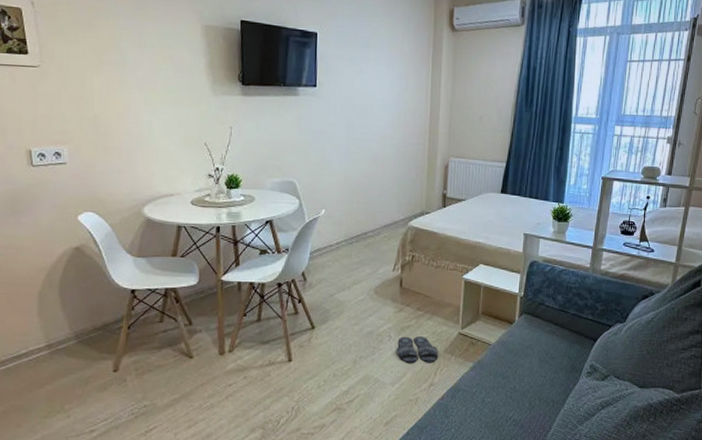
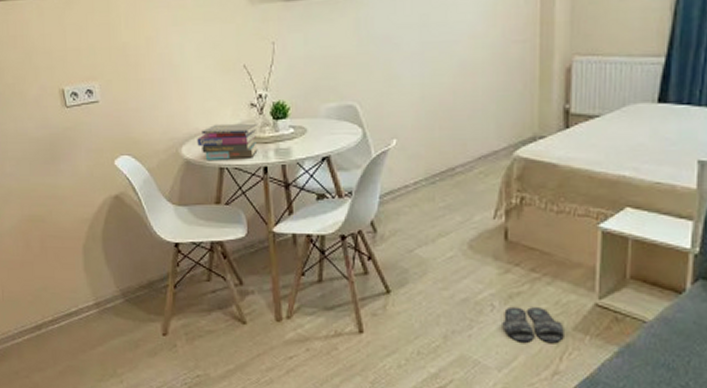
books: none [159,189,215,220] -> present [197,123,259,160]

